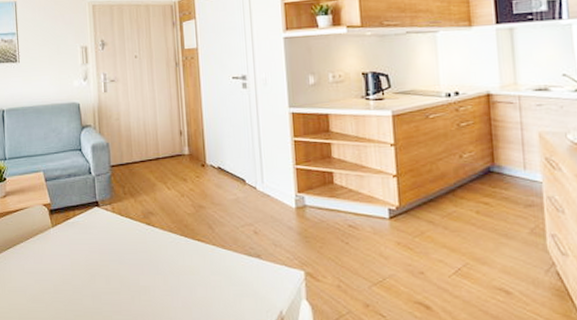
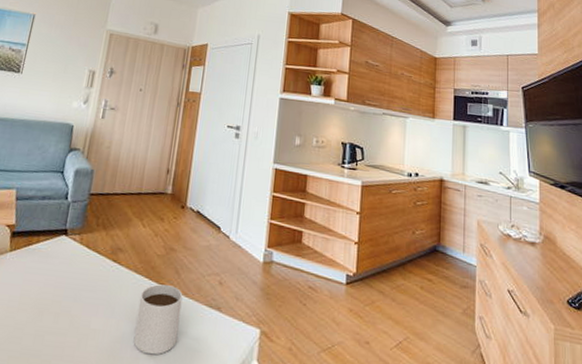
mug: none [179,240,223,303] -> present [133,284,183,355]

